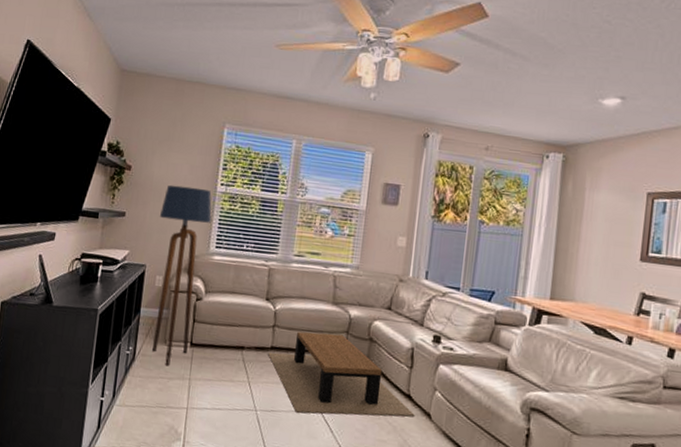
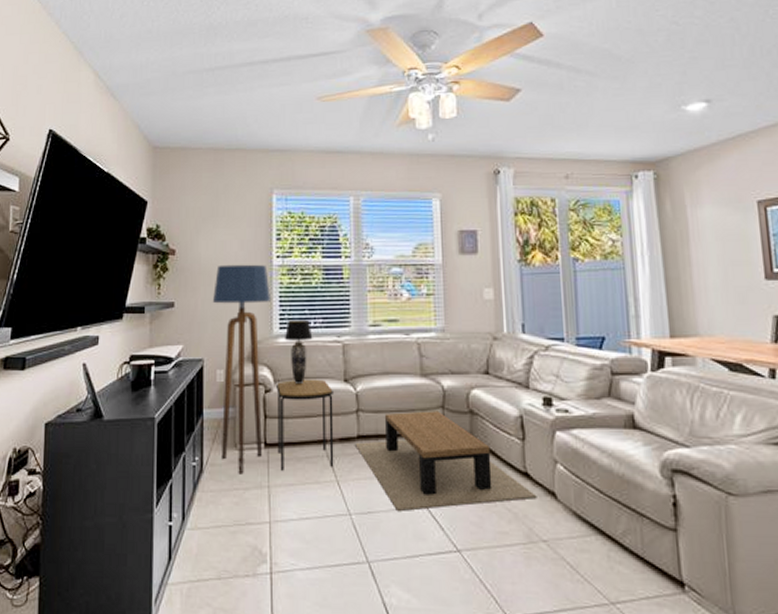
side table: none [201,292,257,370] -> present [276,379,335,471]
table lamp: none [219,241,244,298] -> present [285,319,313,385]

